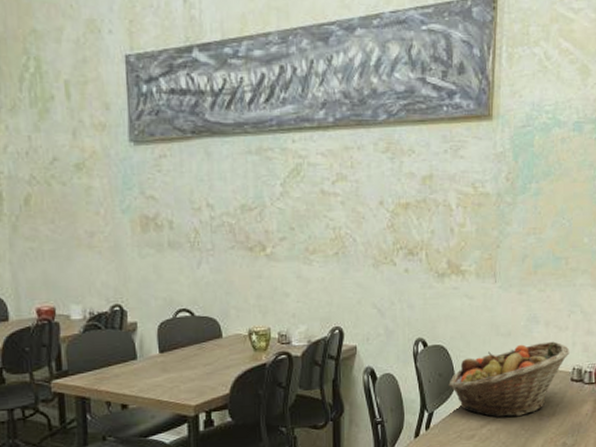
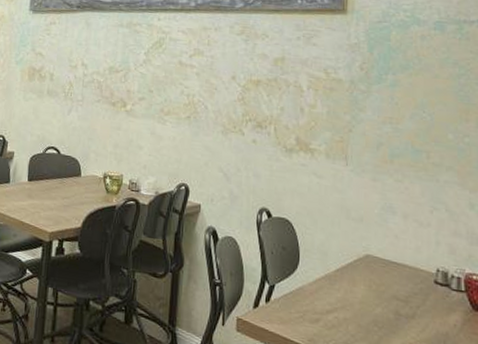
fruit basket: present [449,341,570,419] -> none [292,232,433,311]

